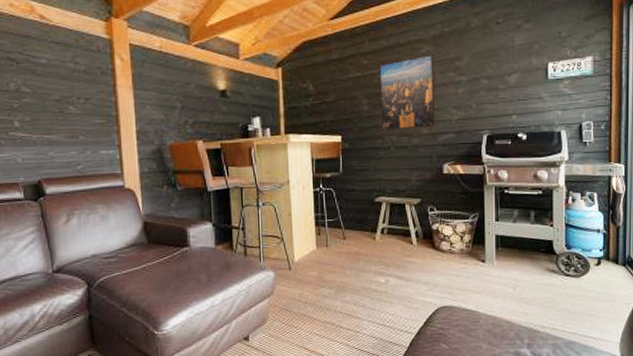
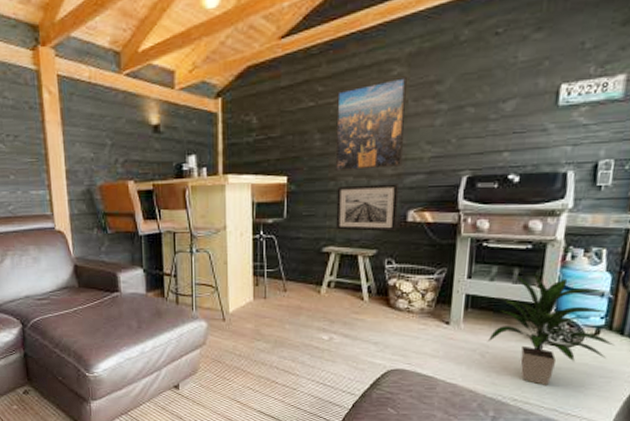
wall art: none [384,141,436,183] -> present [335,184,400,232]
indoor plant: none [516,215,613,312] -> present [487,273,614,385]

